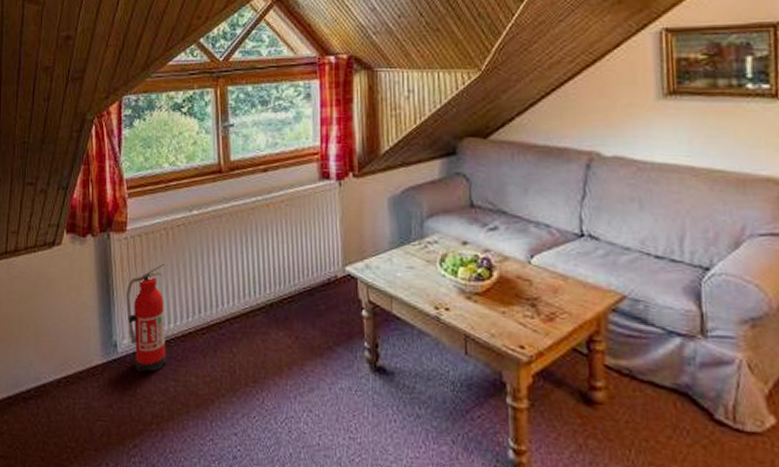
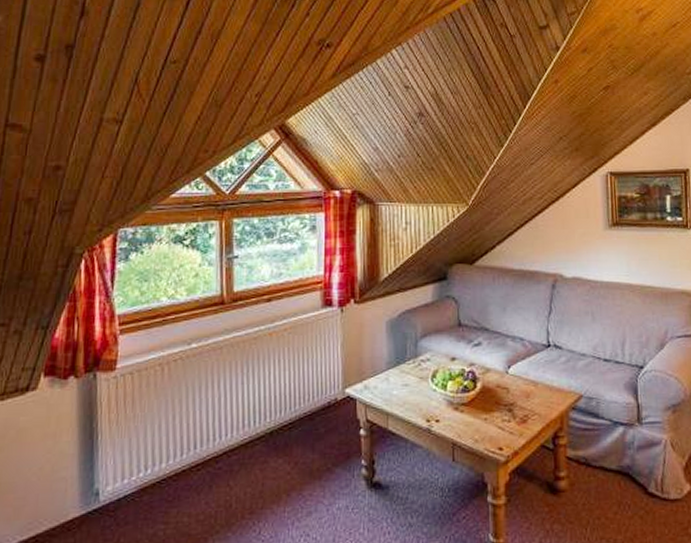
fire extinguisher: present [126,261,166,372] -> none [112,398,158,519]

